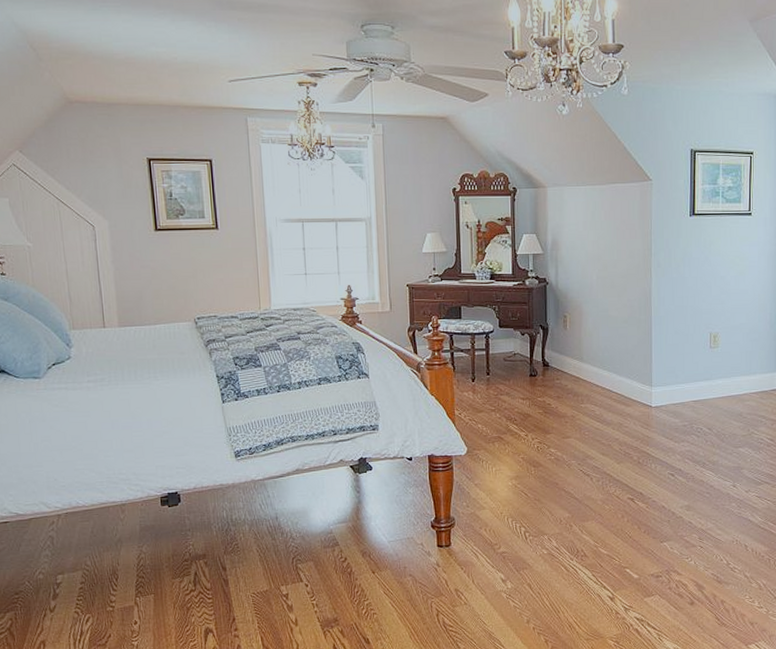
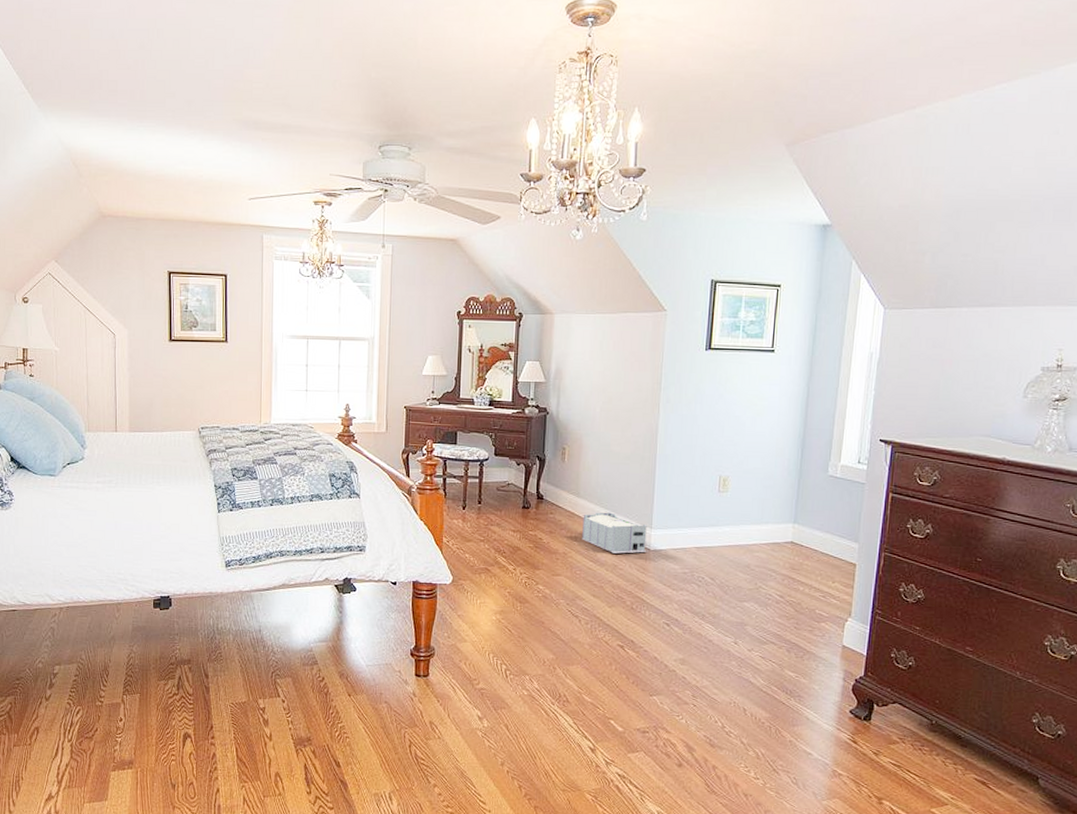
storage bin: none [587,374,650,413] -> present [582,512,648,554]

